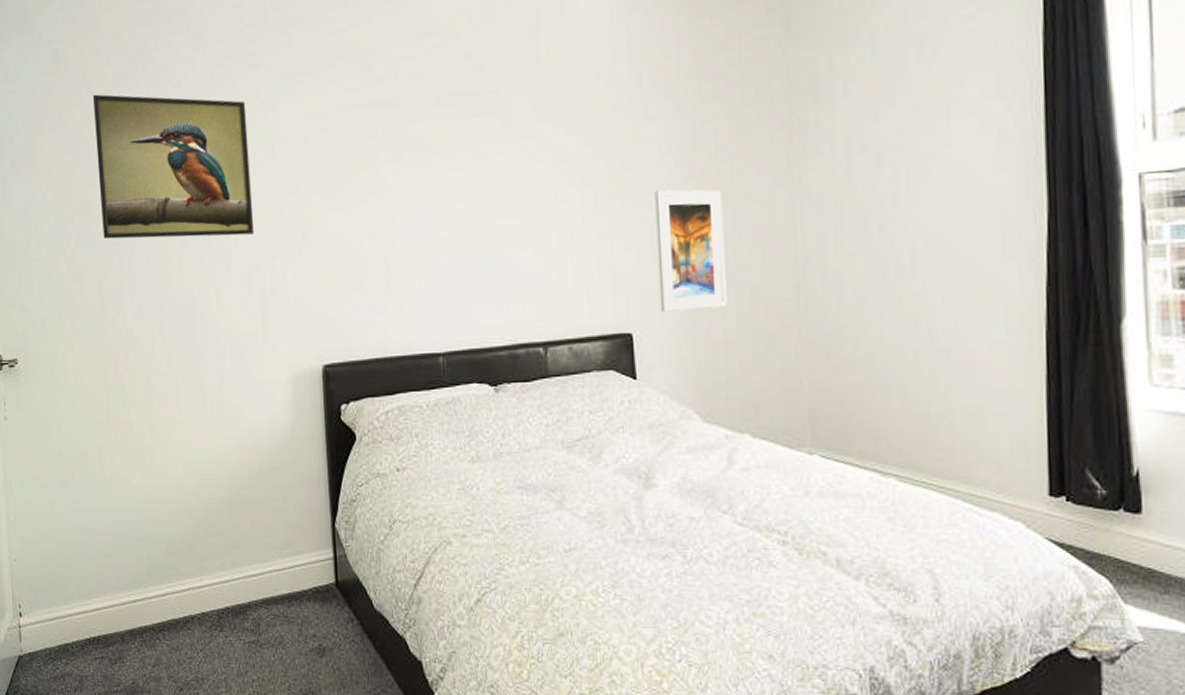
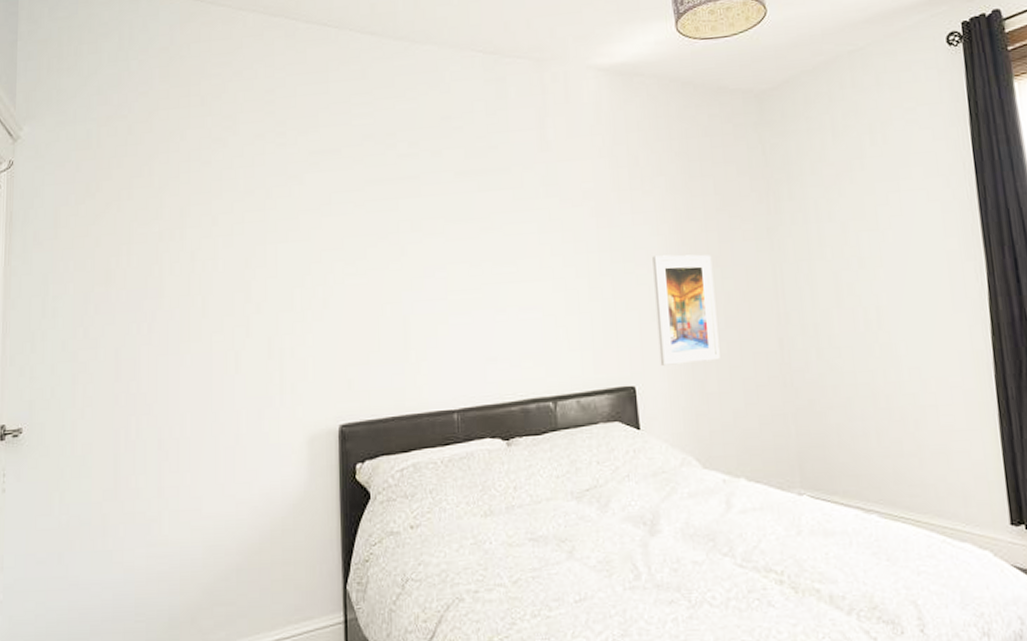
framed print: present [93,94,255,240] -> none [122,169,277,307]

